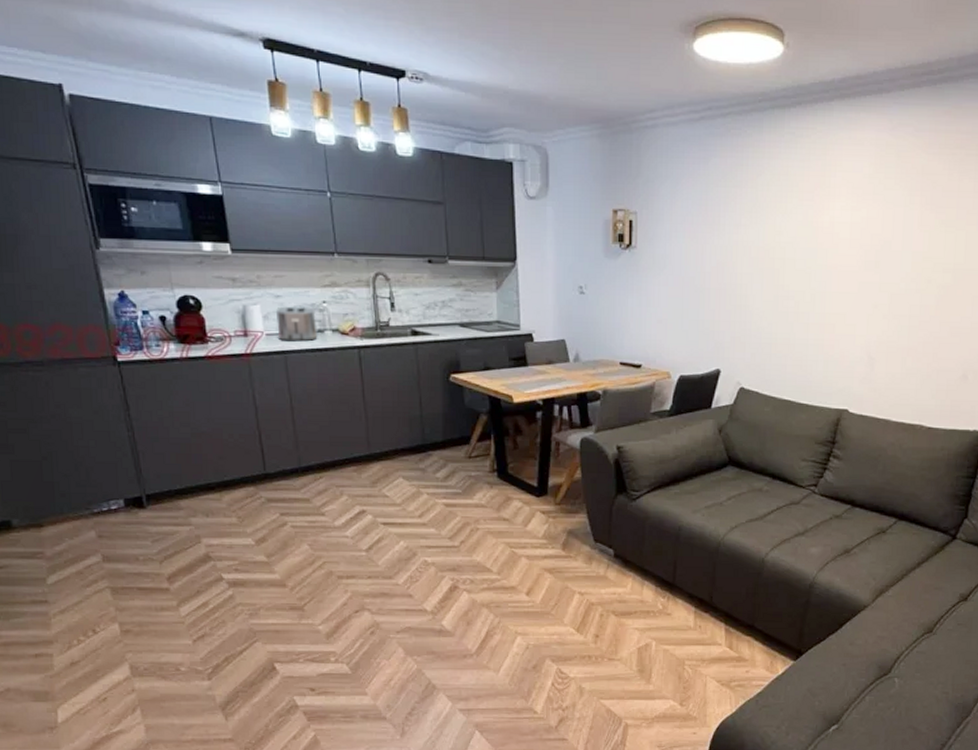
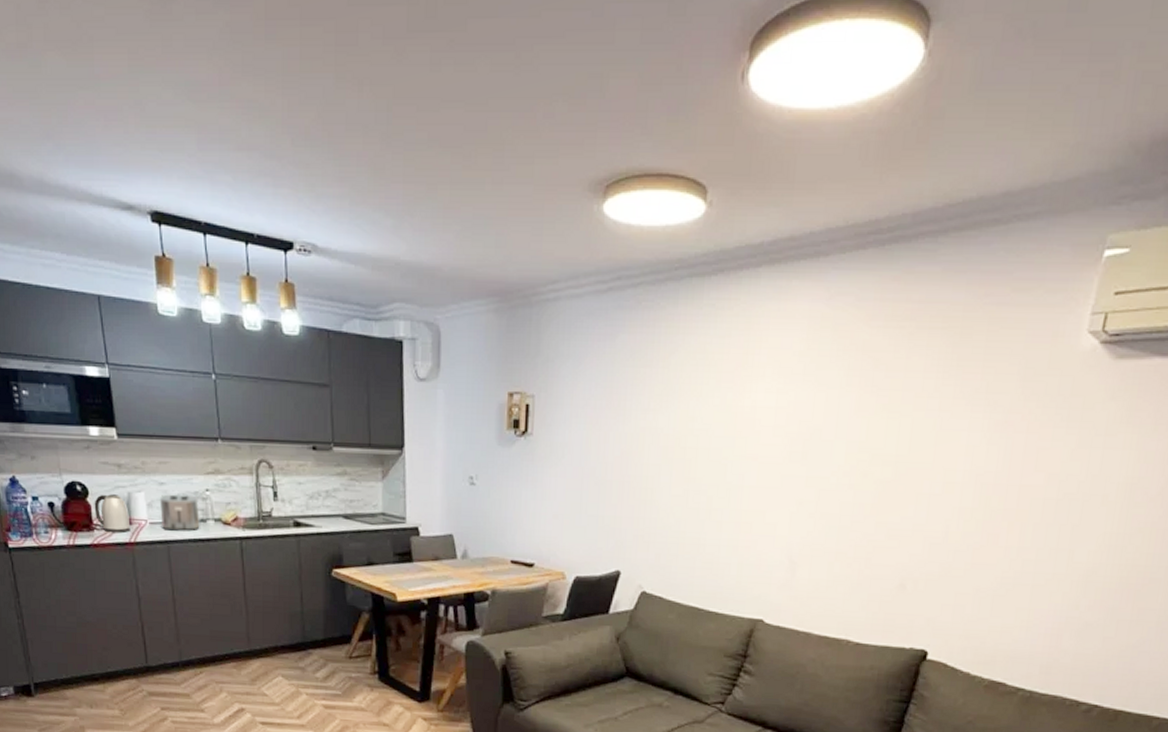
kettle: none [208,307,246,345] -> present [94,494,131,533]

